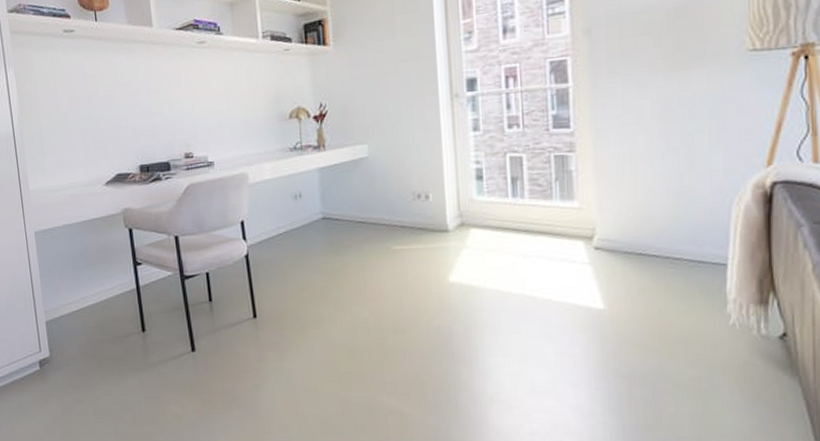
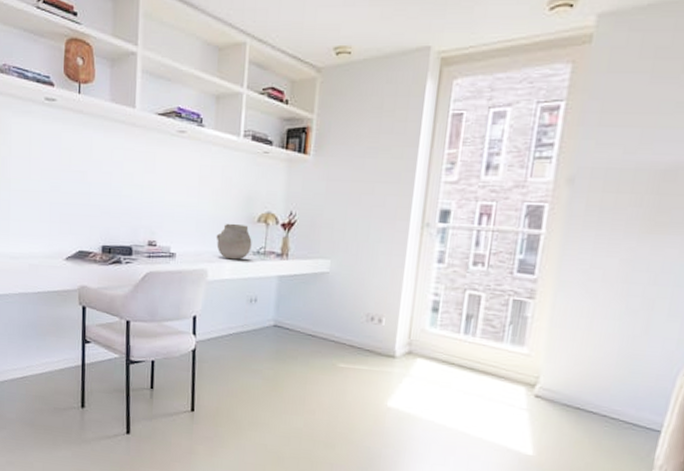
ceramic pot: none [250,123,288,160] -> present [216,223,252,260]

